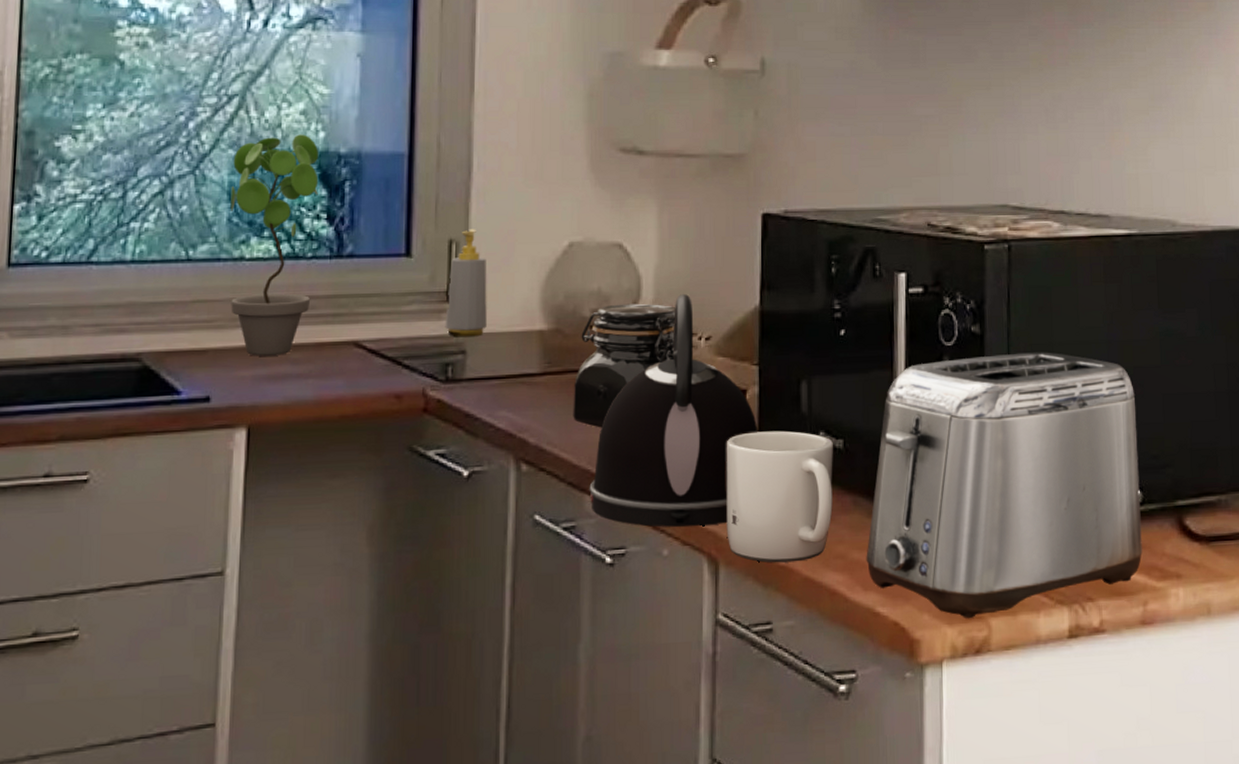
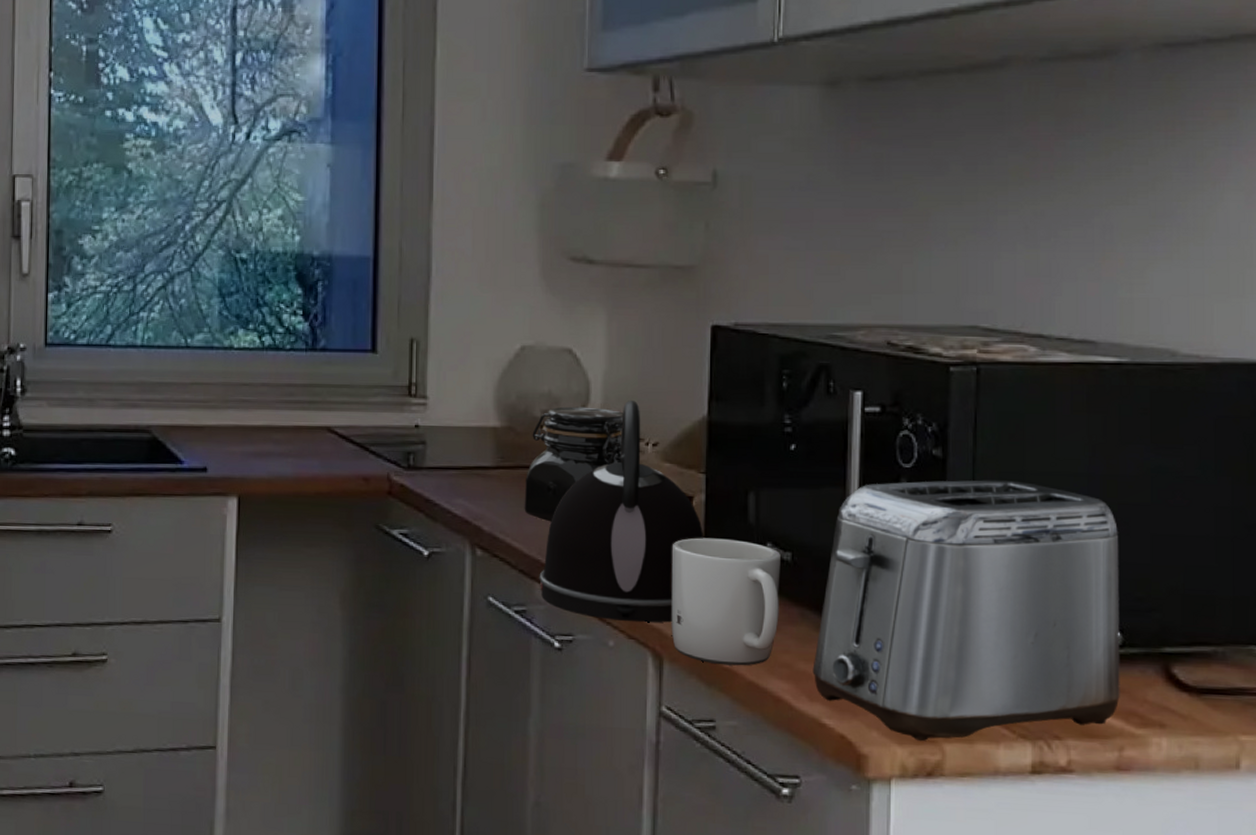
potted plant: present [230,134,319,356] -> none [221,237,295,435]
soap bottle: present [445,229,487,338] -> none [407,329,445,429]

